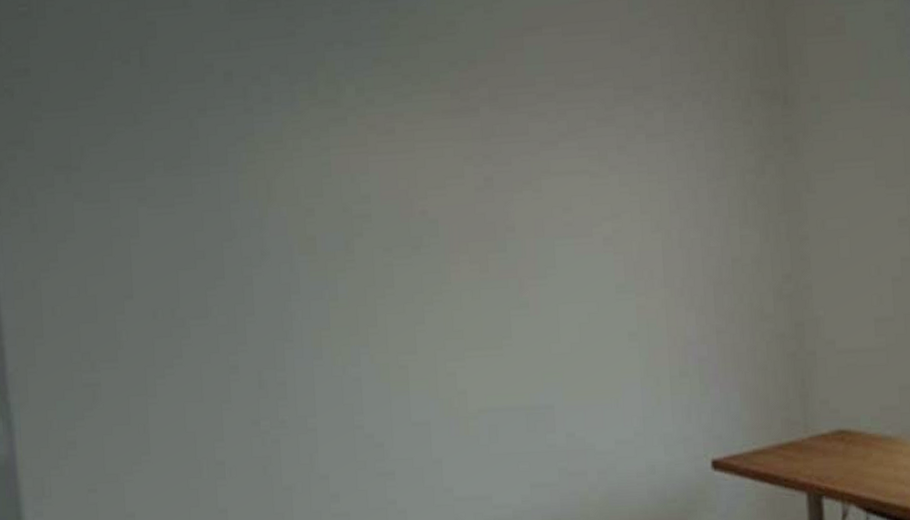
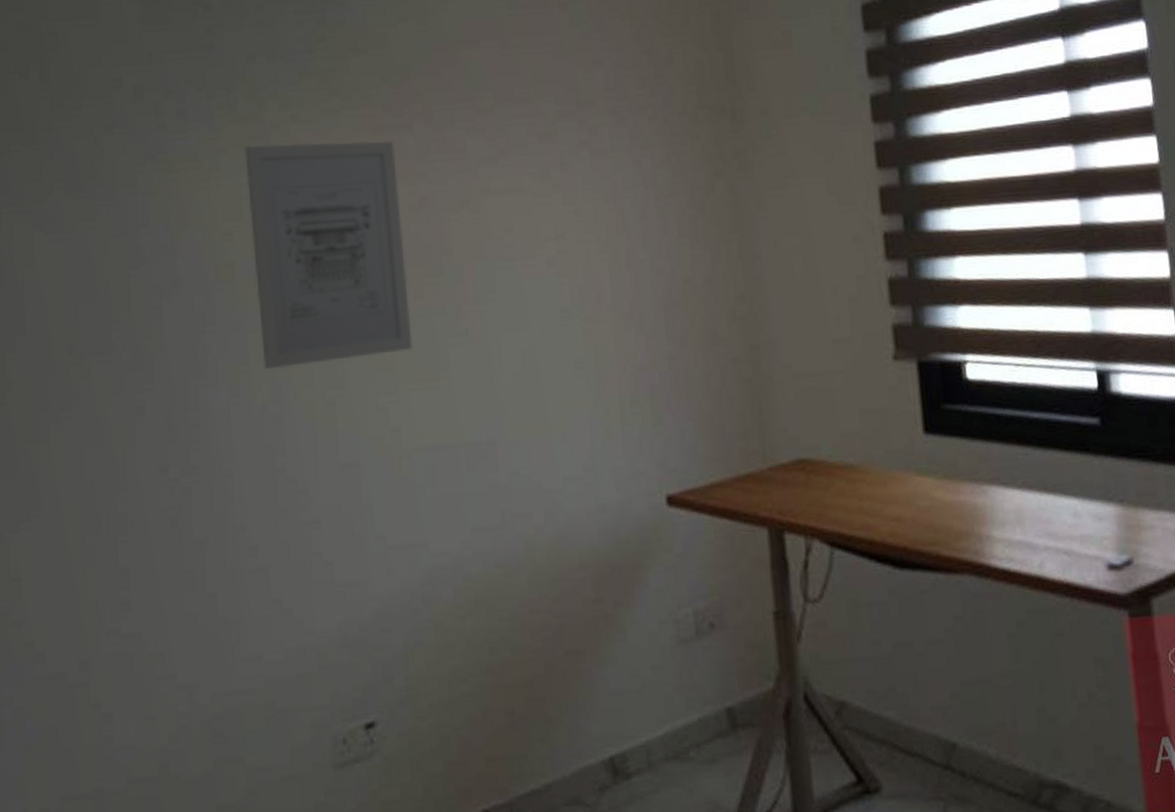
wall art: none [324,123,478,335] -> present [245,140,413,370]

